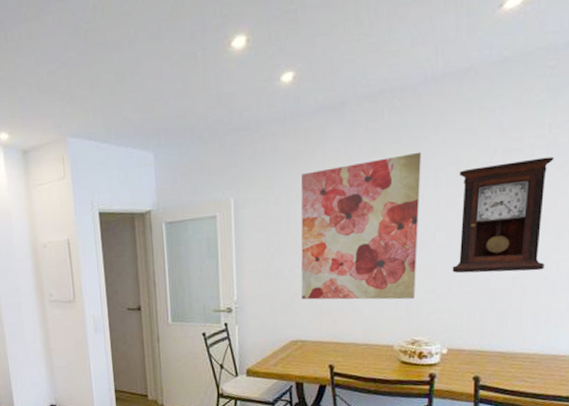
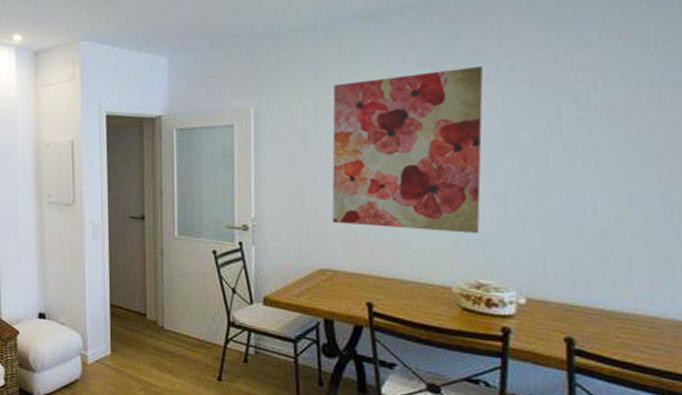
pendulum clock: present [452,156,554,274] -> none [529,76,665,212]

